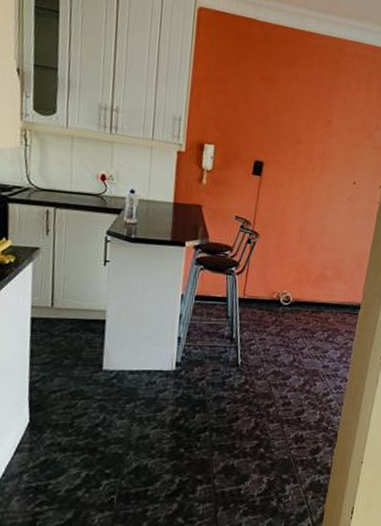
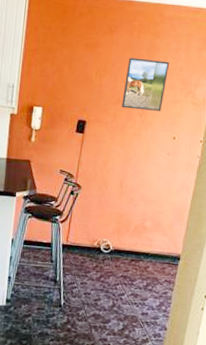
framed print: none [301,94,350,154] -> present [121,57,170,111]

